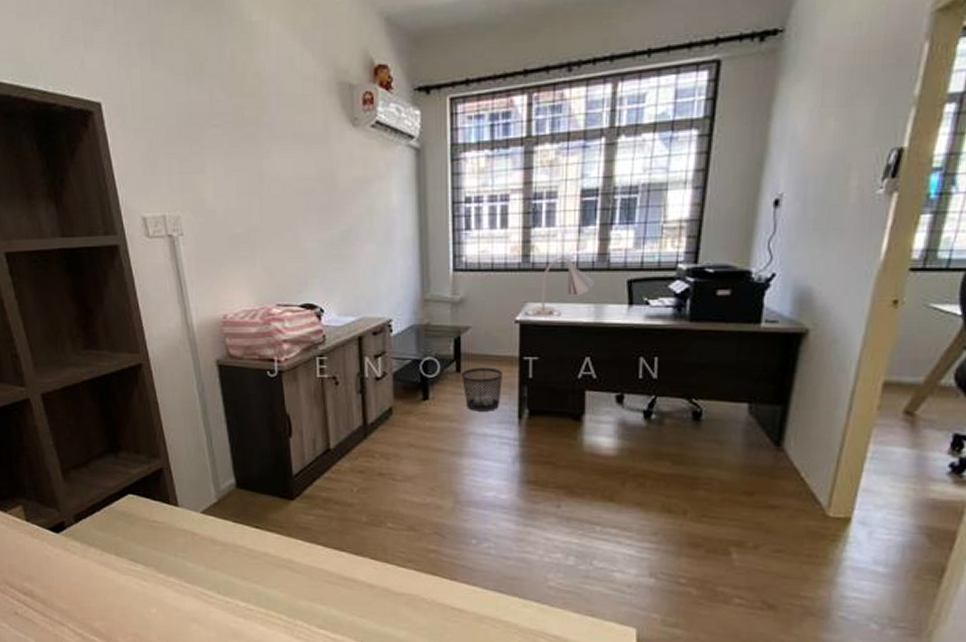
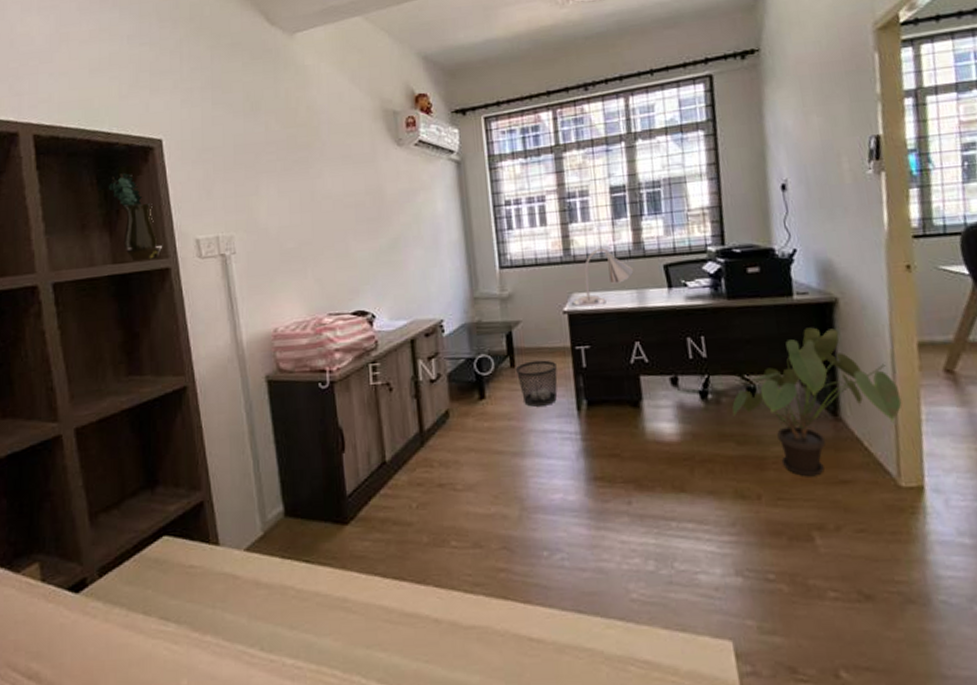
vase: none [49,138,109,235] -> present [108,172,162,261]
house plant: none [673,357,851,500] -> present [732,327,902,477]

